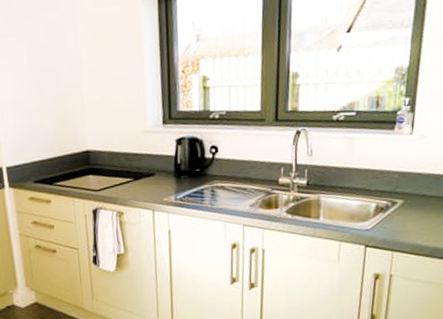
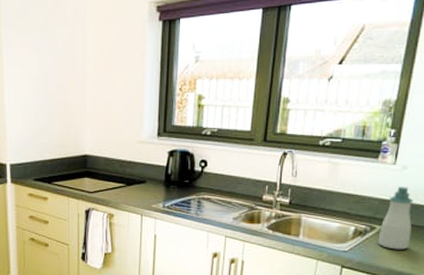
soap bottle: none [400,156,433,224] -> present [378,186,414,250]

